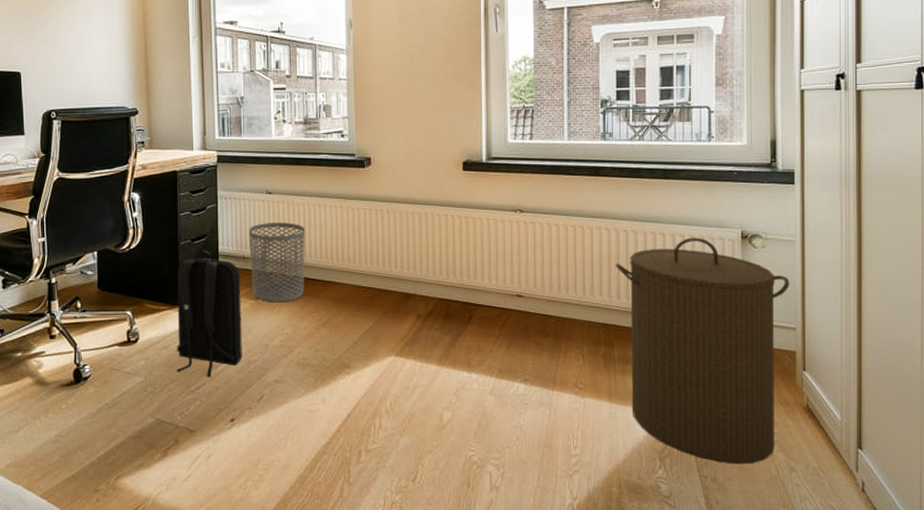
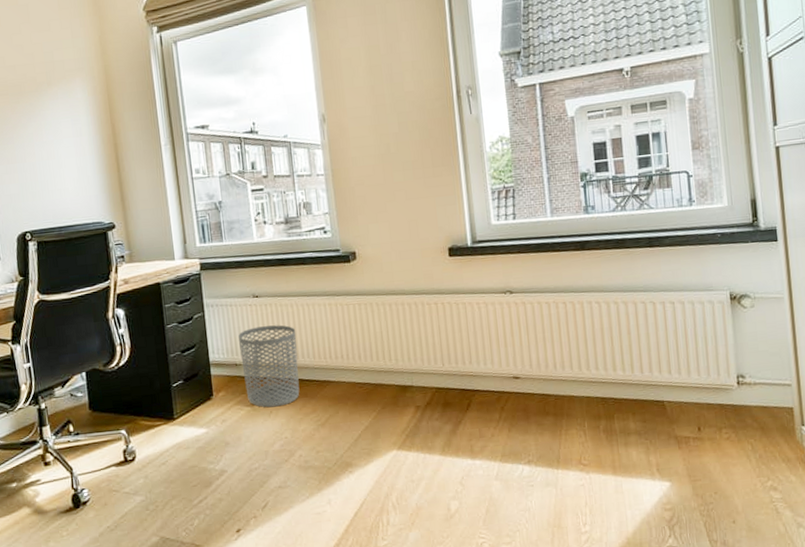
backpack: present [176,250,242,378] -> none [168,360,243,490]
laundry hamper: present [615,237,790,464] -> none [608,302,782,526]

